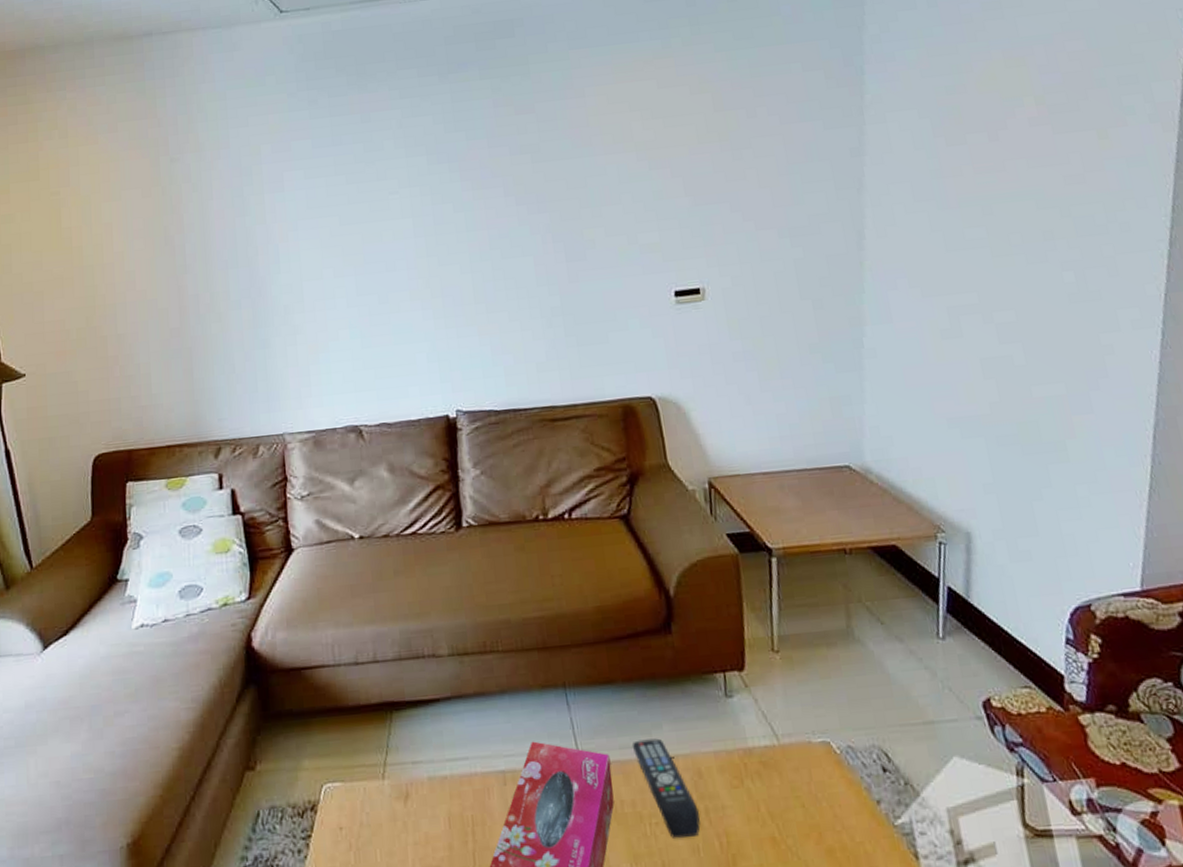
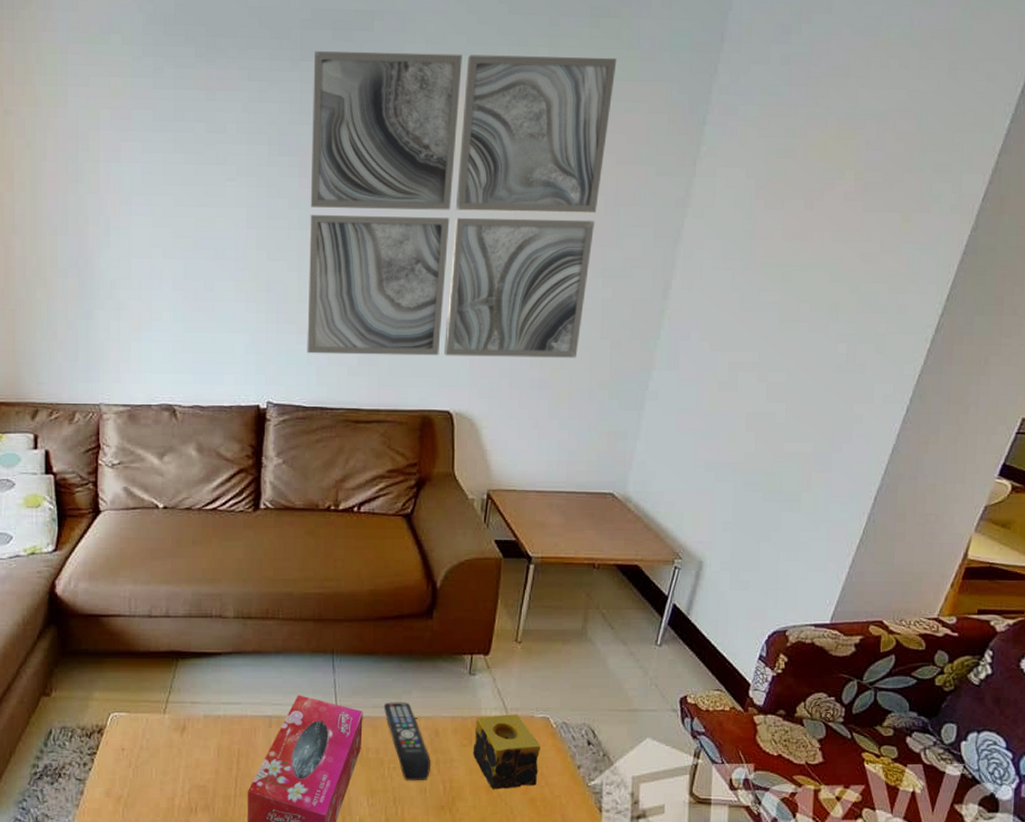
wall art: none [460,26,779,355] -> present [307,51,617,358]
candle: none [743,741,832,841] -> present [472,714,540,789]

